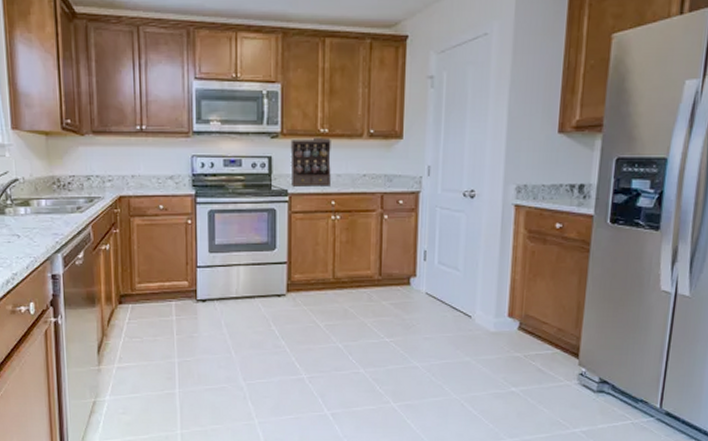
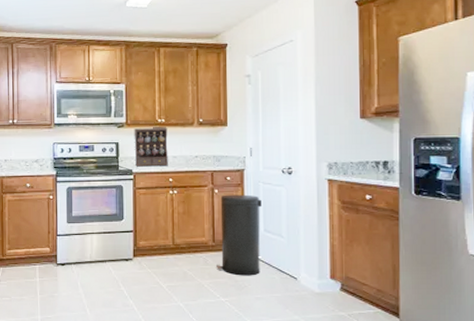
pedal bin: none [382,221,437,314] -> present [216,194,262,276]

